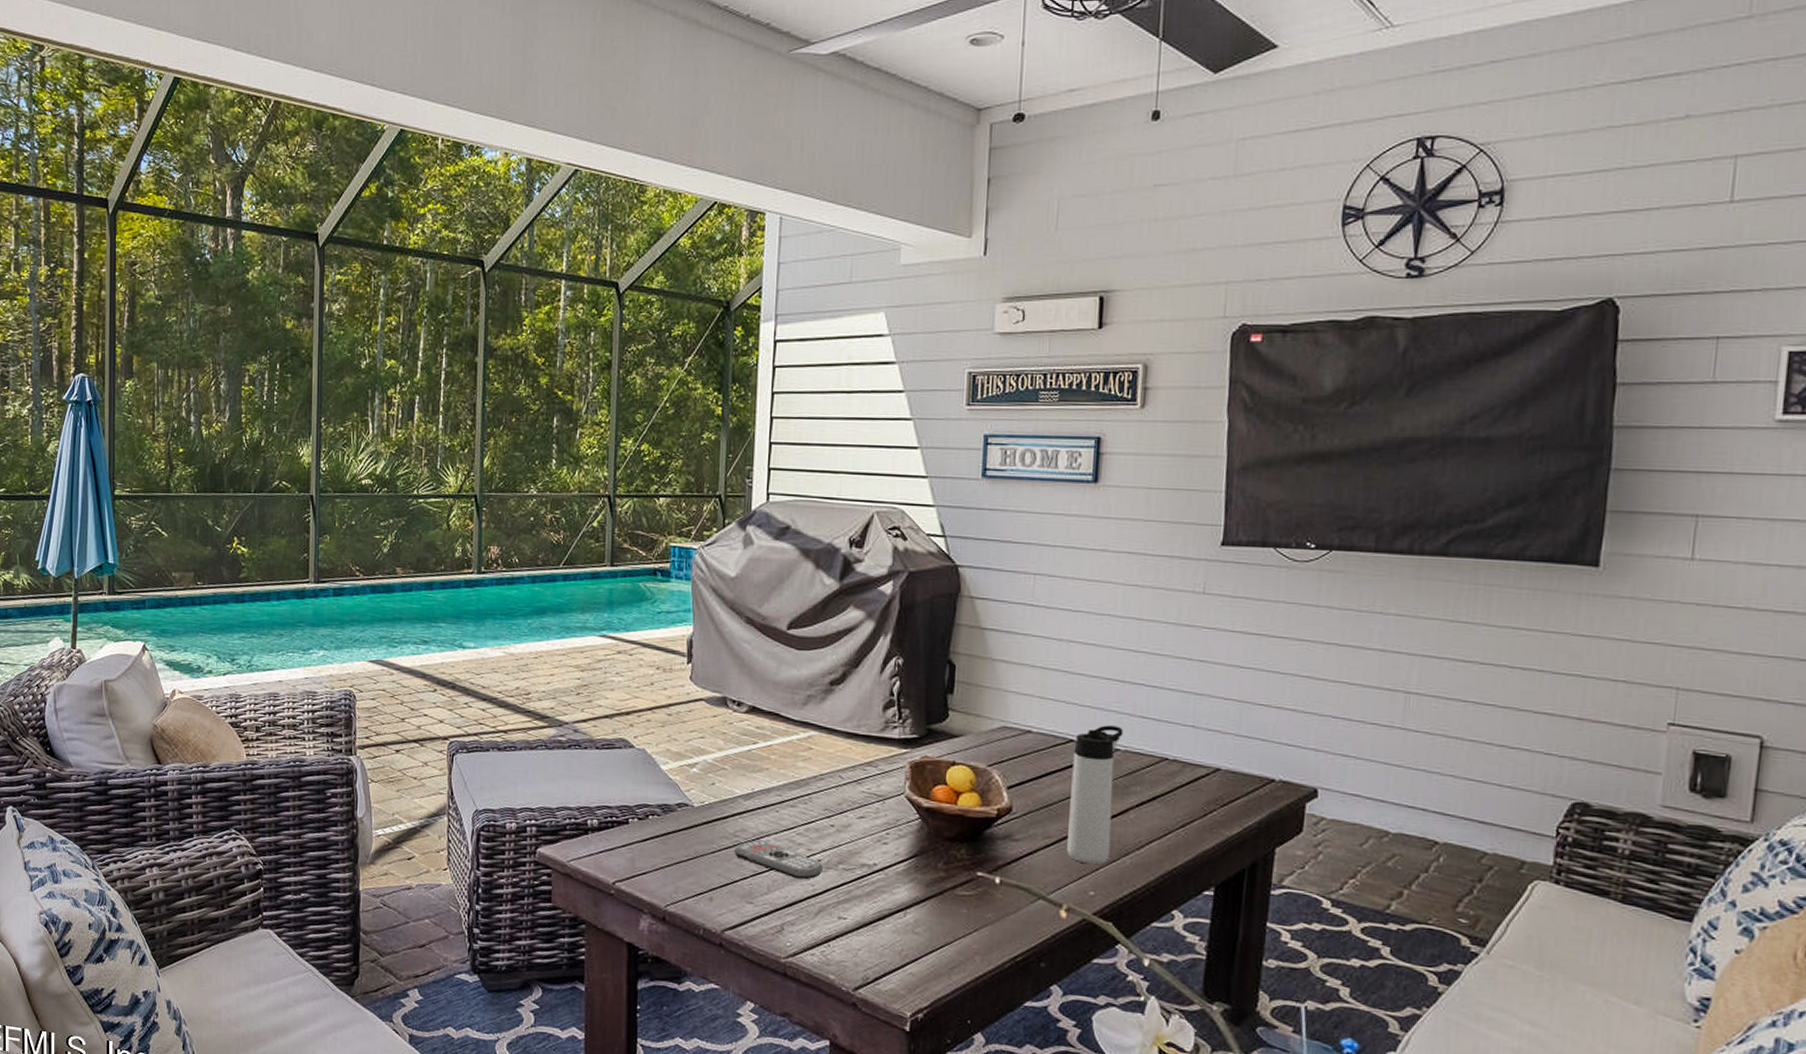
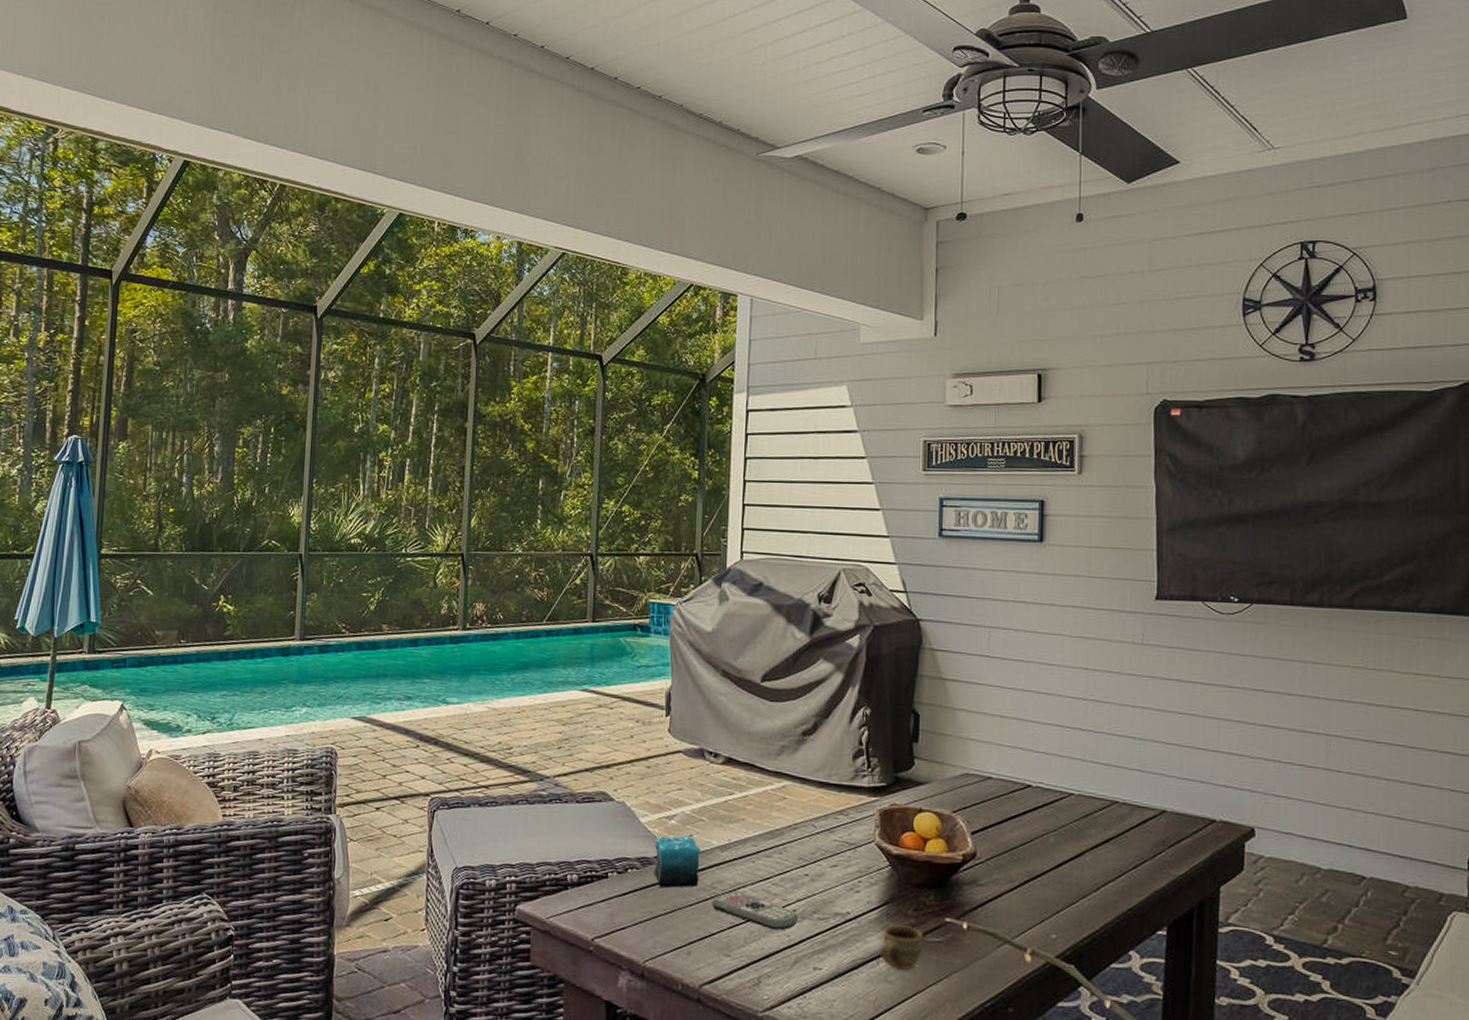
candle: none [675,784,723,835] -> present [654,836,700,888]
cup: none [907,877,954,922] -> present [879,925,924,970]
thermos bottle: present [1067,725,1124,865] -> none [1029,770,1076,908]

